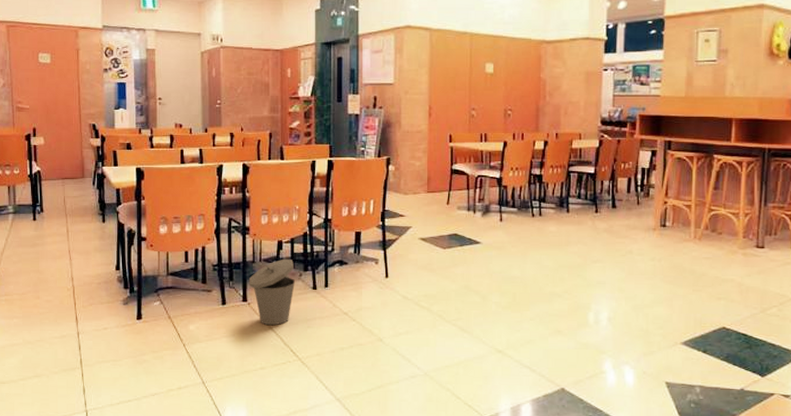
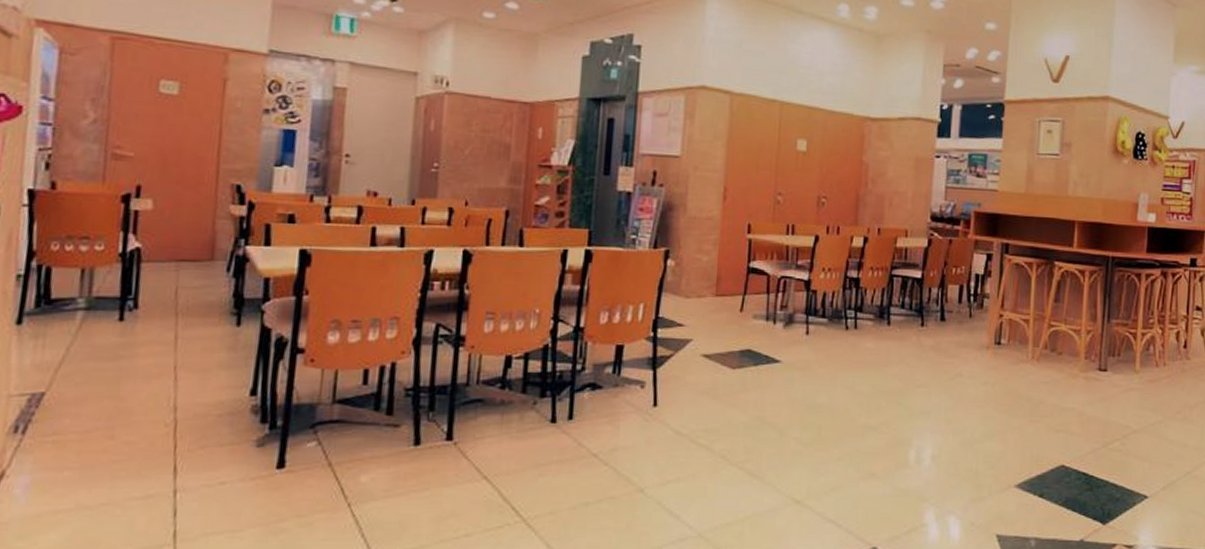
trash can: present [248,258,295,326] -> none [457,380,526,474]

